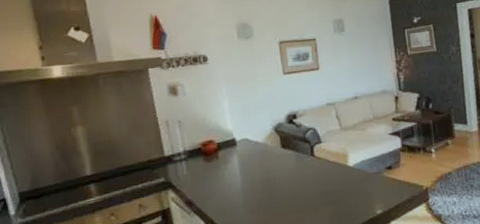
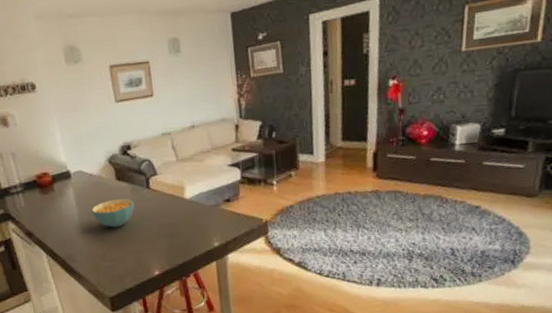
cereal bowl: none [255,166,299,196] -> present [91,198,135,228]

